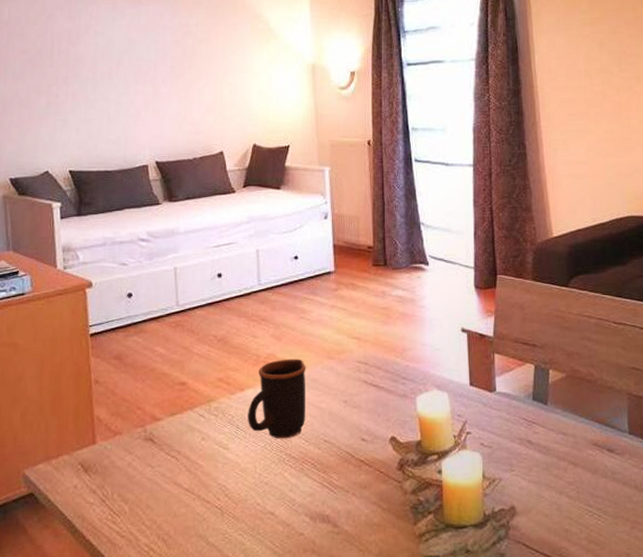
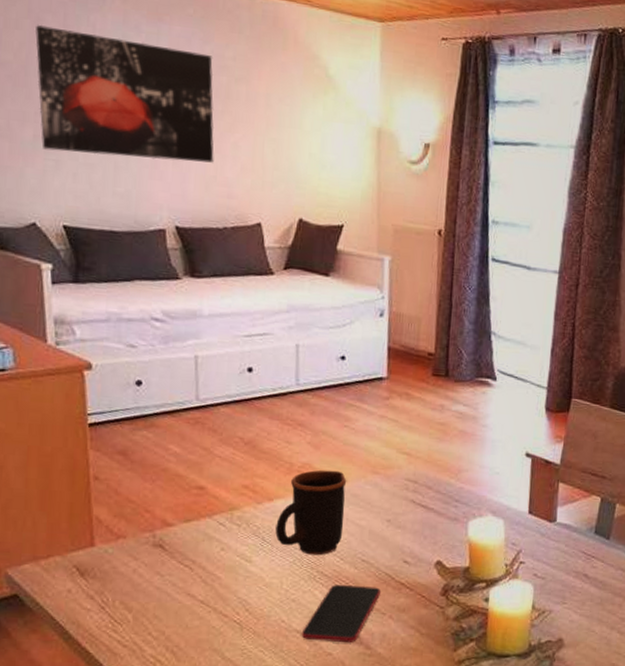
wall art: none [48,18,184,113] -> present [35,24,214,163]
smartphone: none [275,465,344,523] -> present [301,584,382,643]

